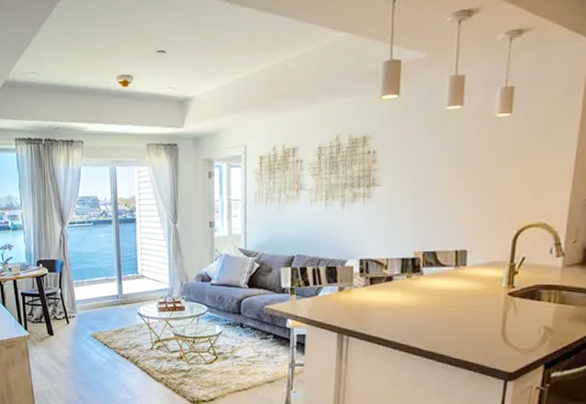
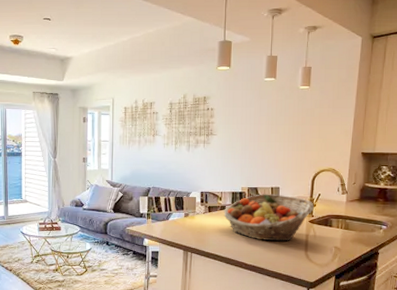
fruit basket: none [390,259,515,321] -> present [224,194,314,242]

